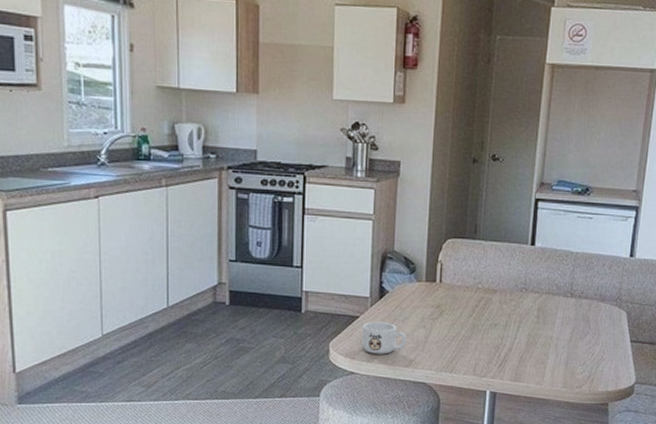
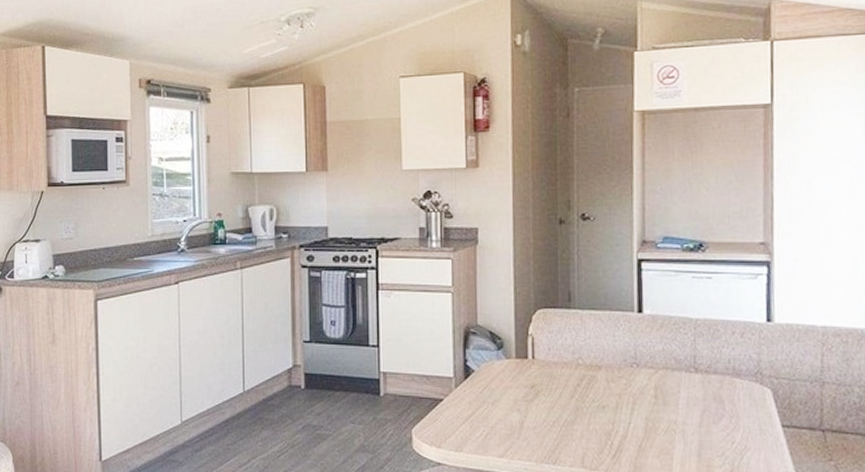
mug: present [362,321,407,354] -> none [447,404,499,442]

